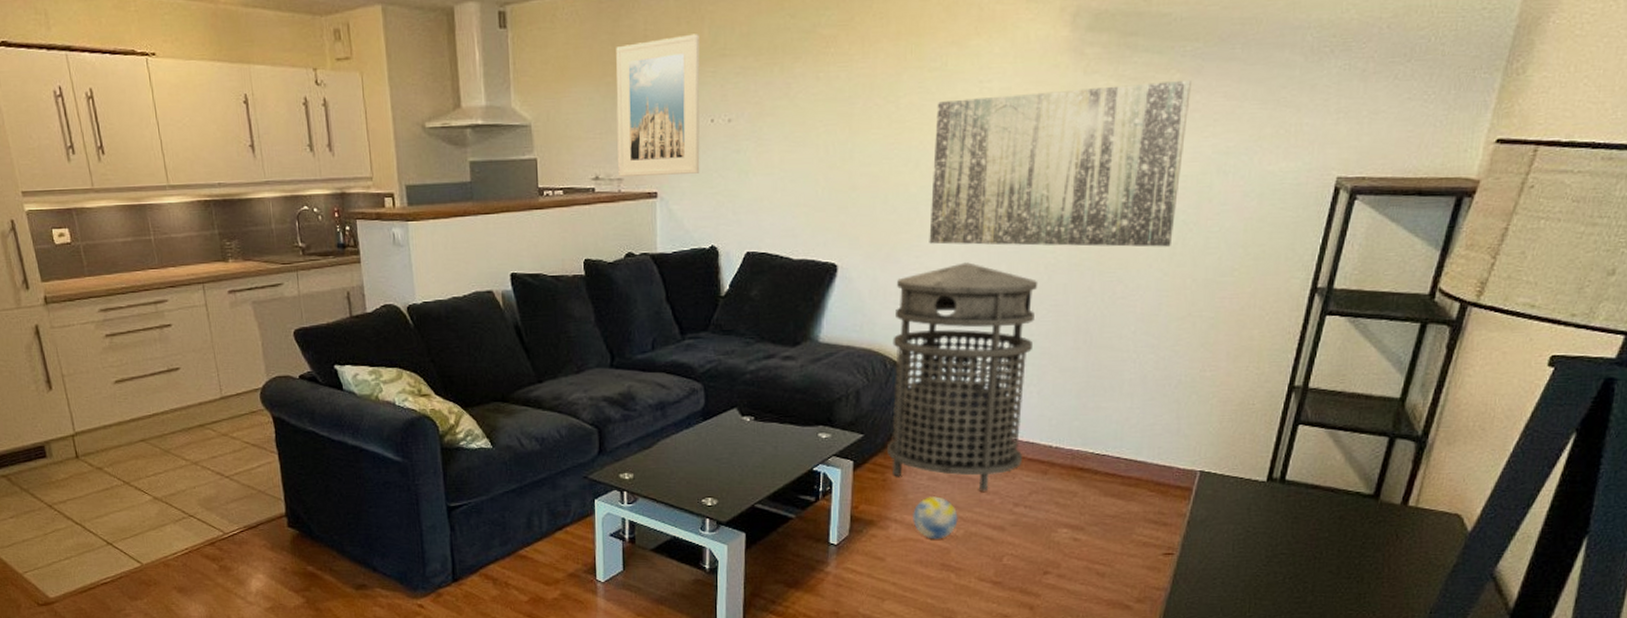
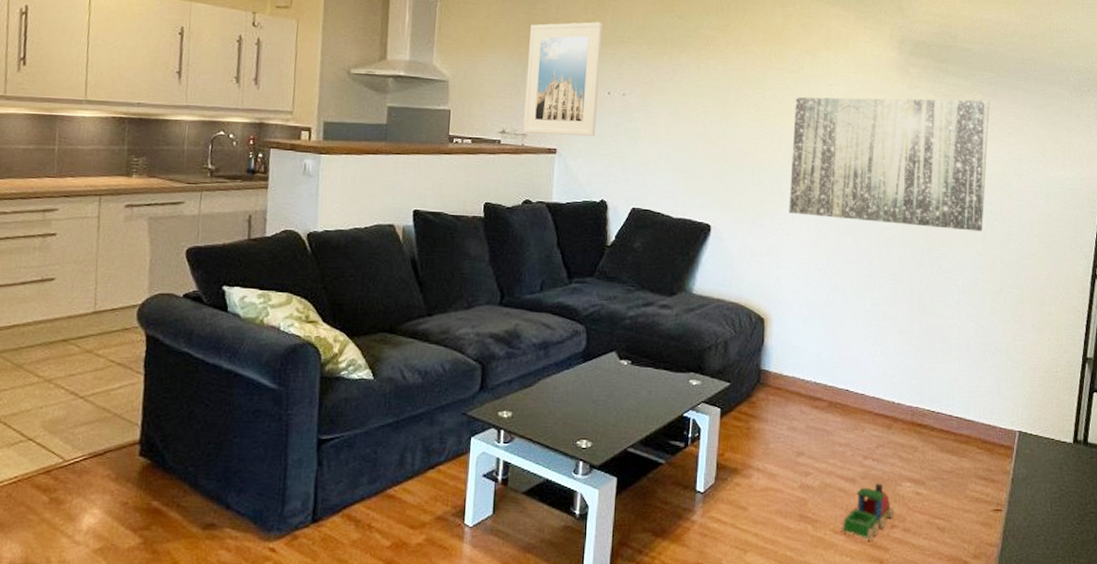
trash can: present [887,262,1038,492] -> none [751,232,879,443]
decorative ball: present [913,496,958,540] -> none [774,446,814,490]
toy train: none [987,530,1048,588] -> present [841,483,895,541]

